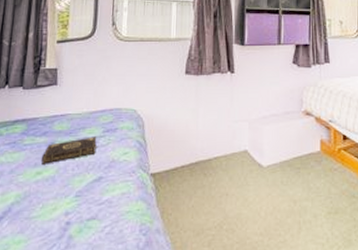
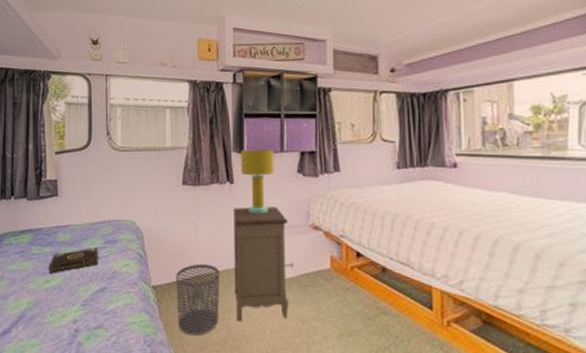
waste bin: none [174,150,218,222] -> present [176,263,219,336]
nightstand: none [232,95,287,206] -> present [233,207,293,322]
table lamp: none [241,42,272,101] -> present [241,149,274,214]

